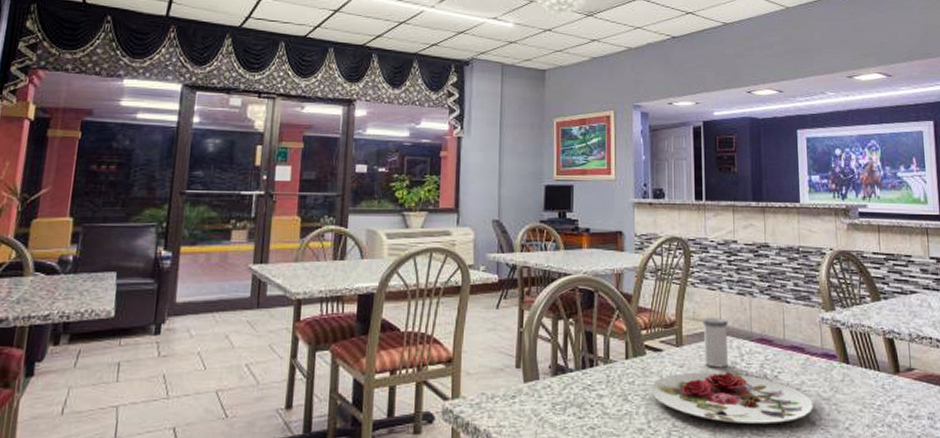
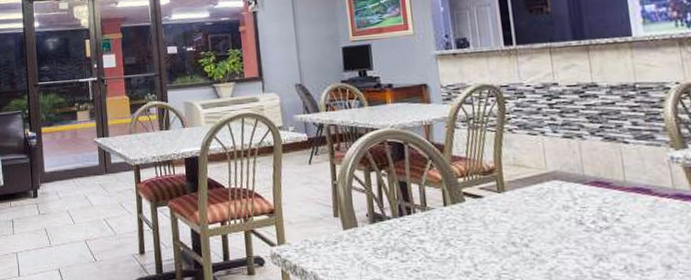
plate: present [651,372,813,425] -> none [474,216,668,268]
salt shaker: present [703,317,728,368] -> none [525,162,559,212]

